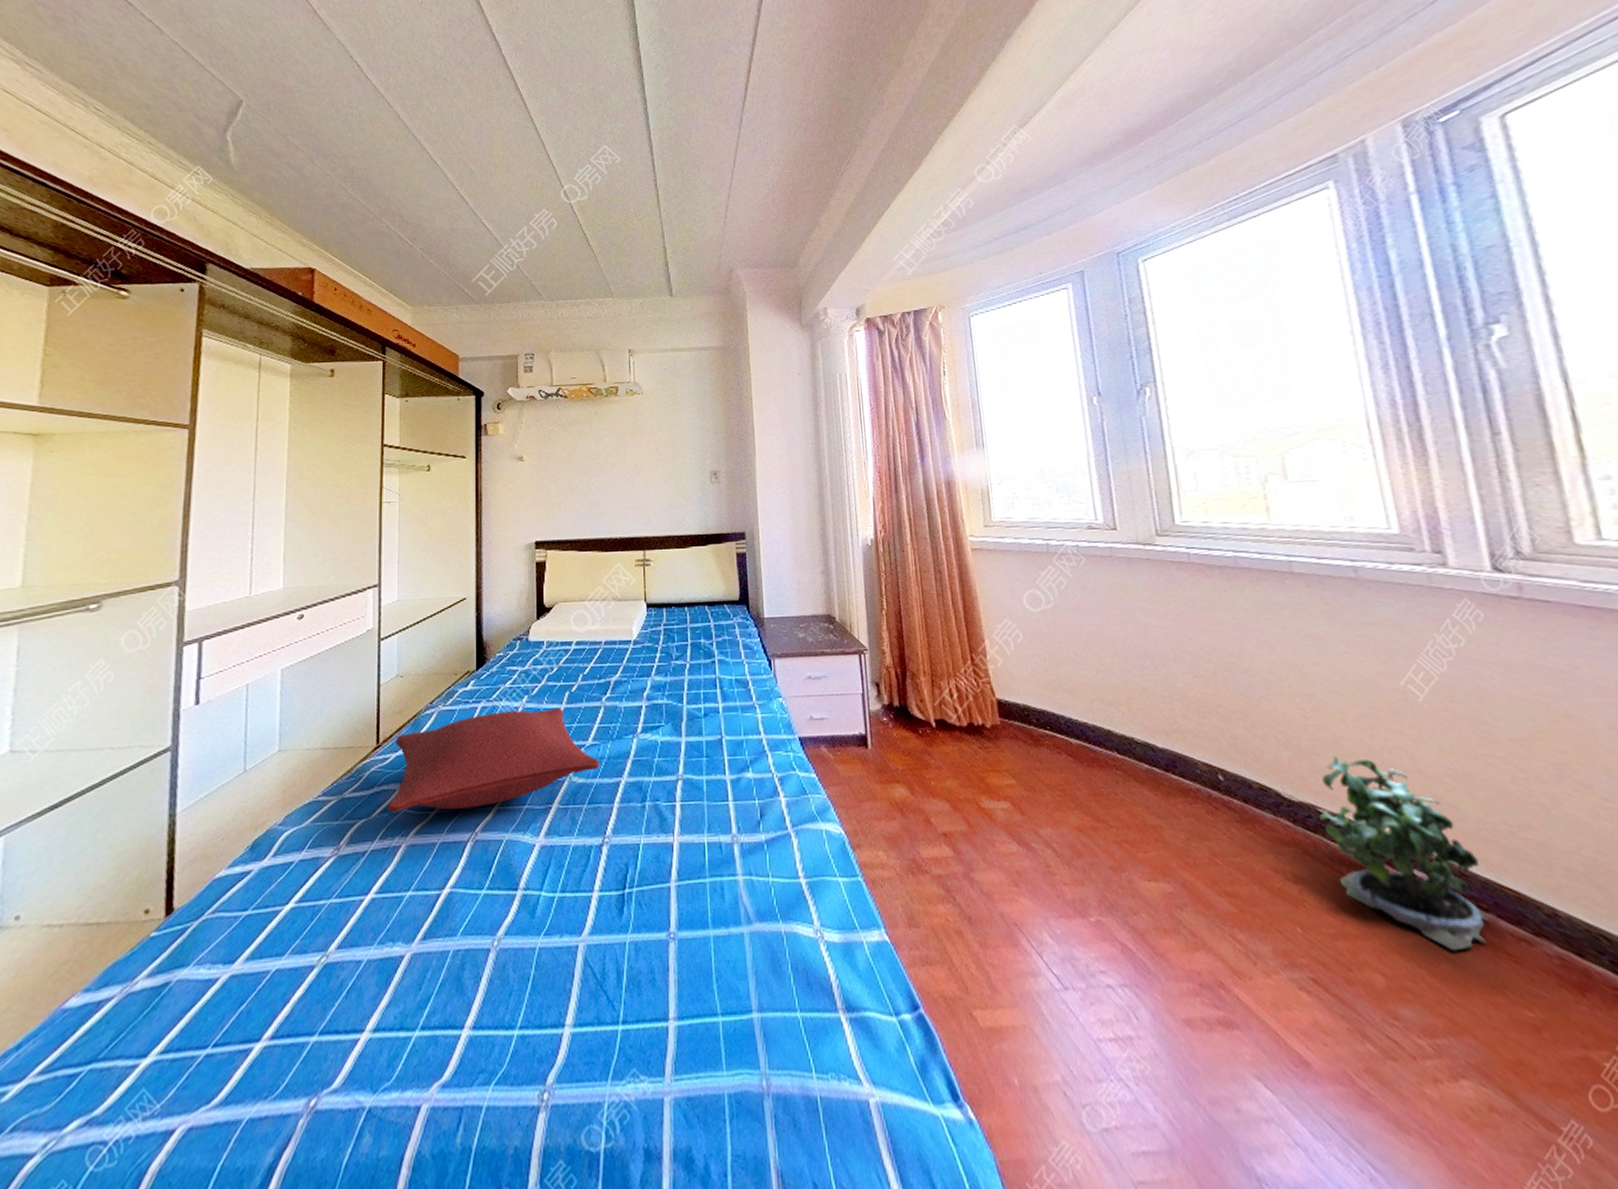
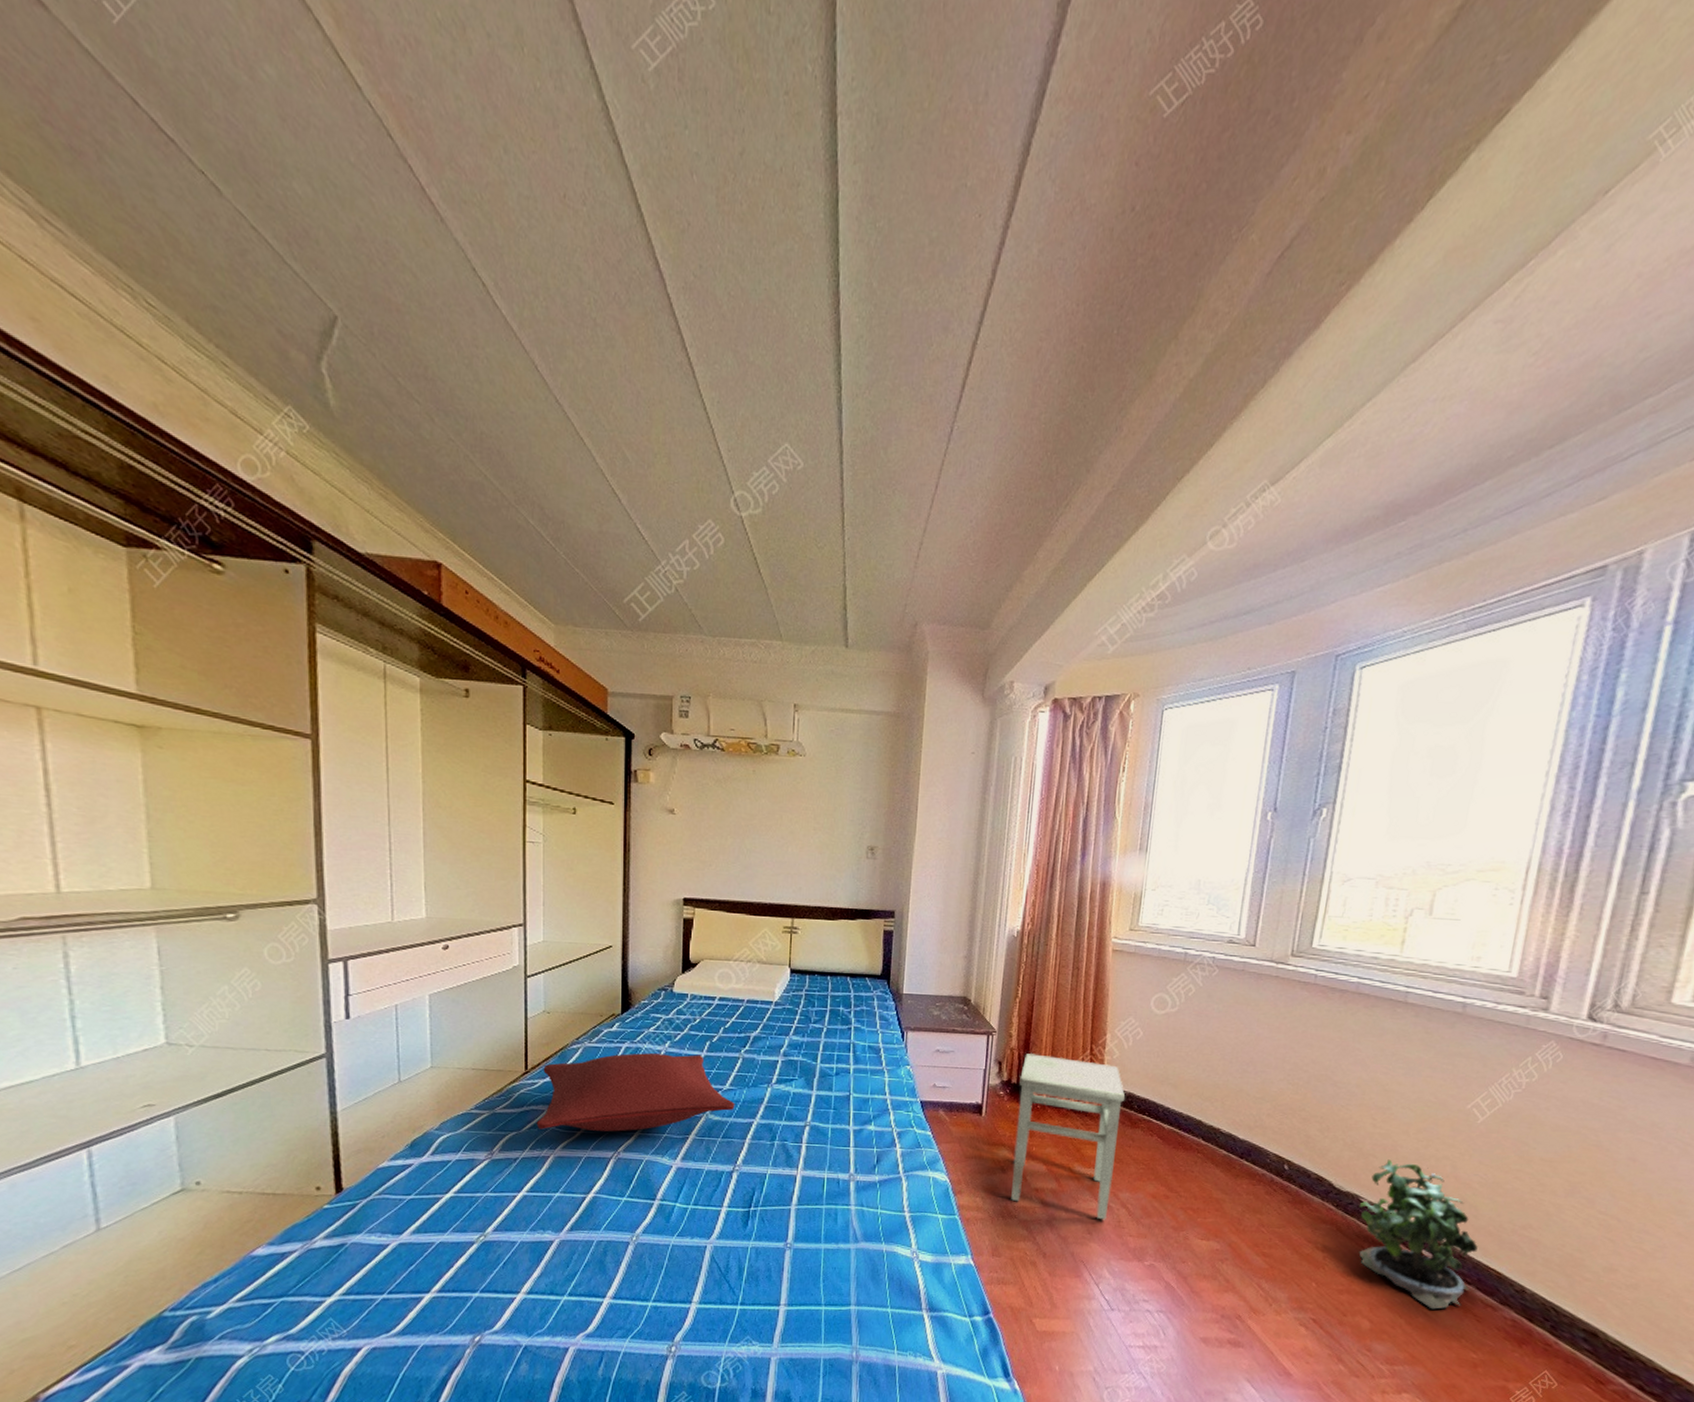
stool: none [901,670,1033,867] -> present [1011,1053,1125,1220]

